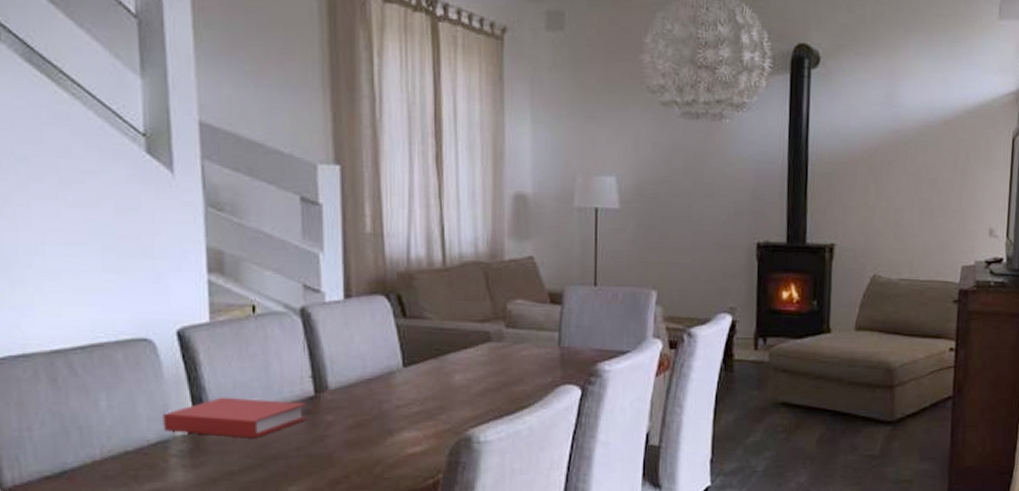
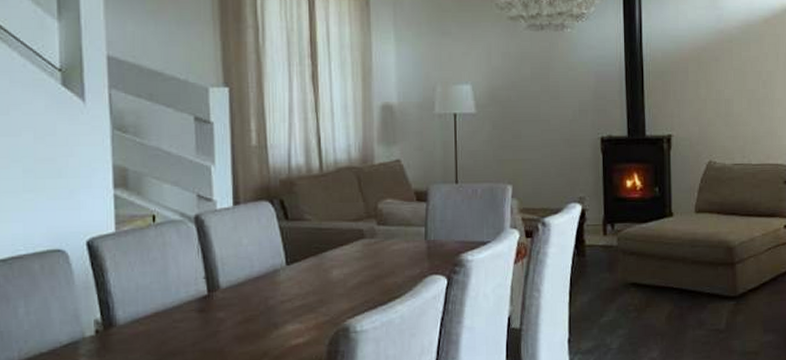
book: present [163,397,307,438] -> none [74,299,201,337]

